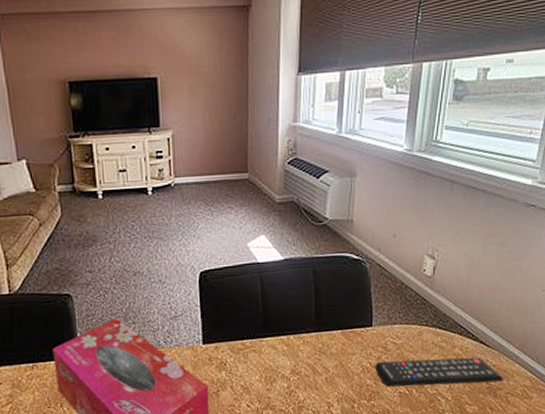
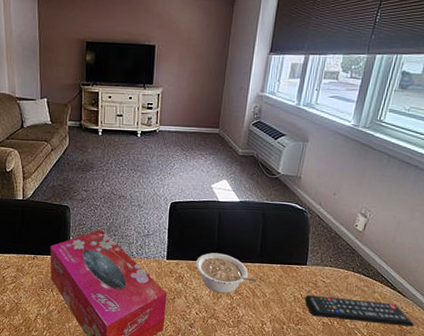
legume: none [239,326,317,377] -> present [195,253,258,294]

